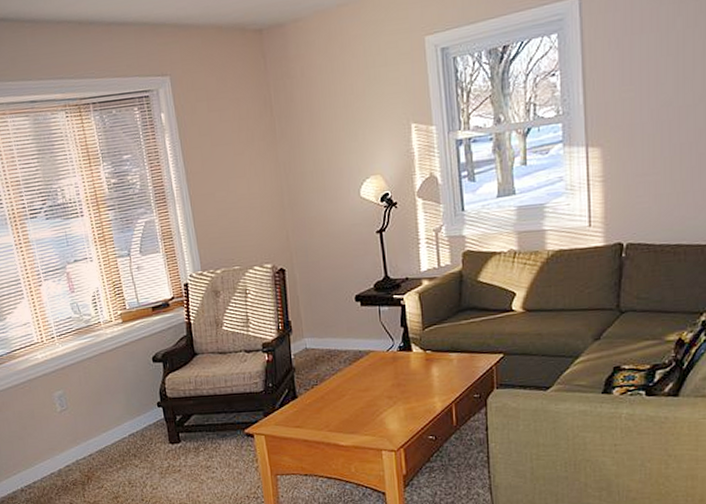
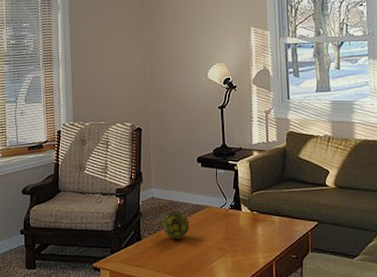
decorative ball: none [319,360,353,393] -> present [162,210,190,240]

